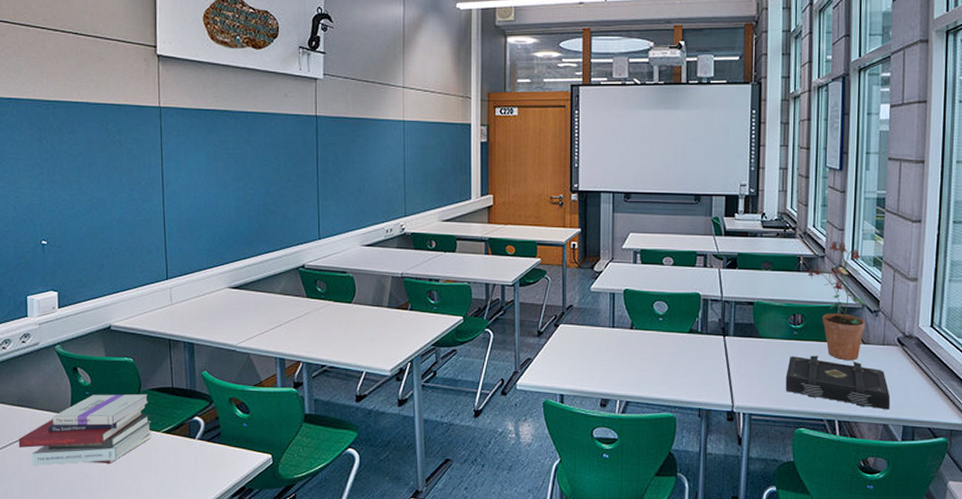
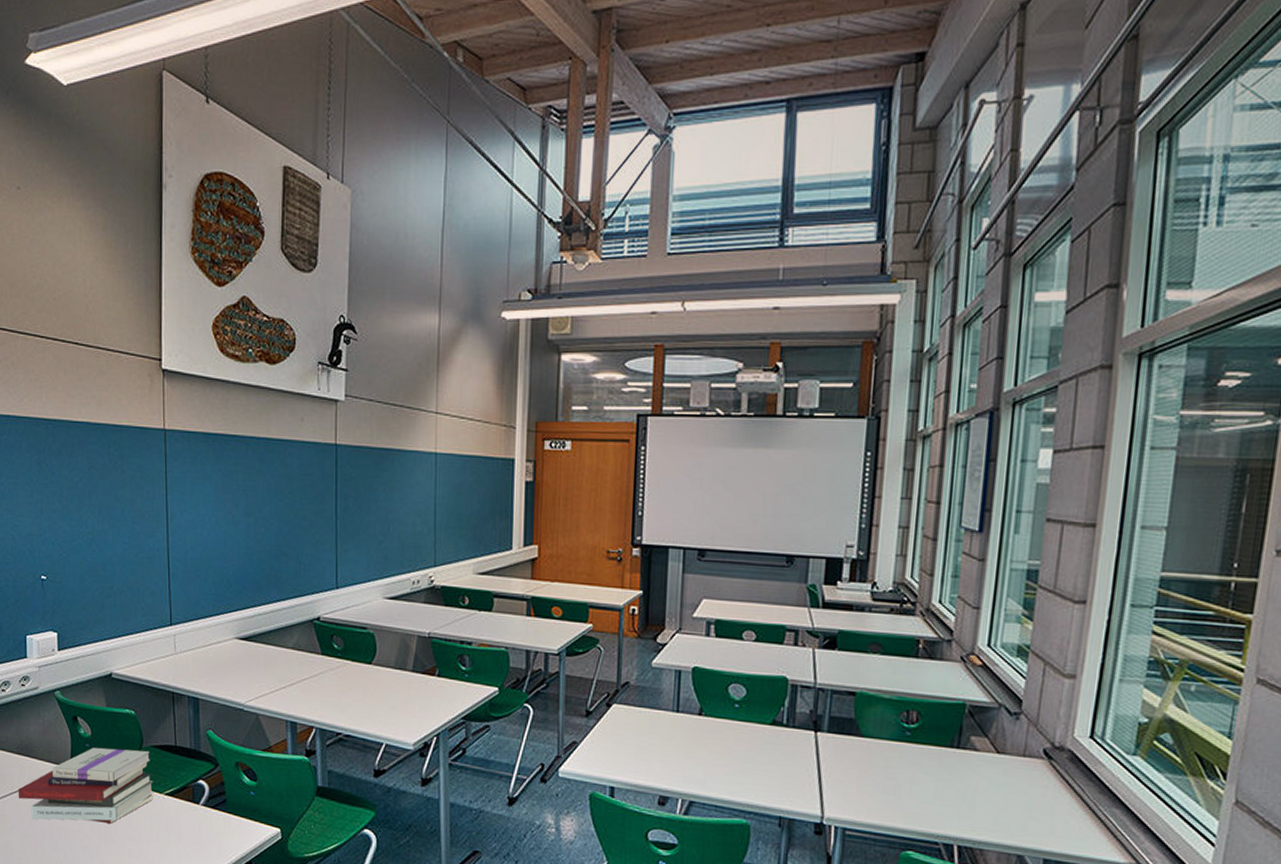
spell book: present [785,355,891,410] -> none [891,762,1030,838]
potted plant: present [807,241,866,361] -> none [928,622,1004,773]

